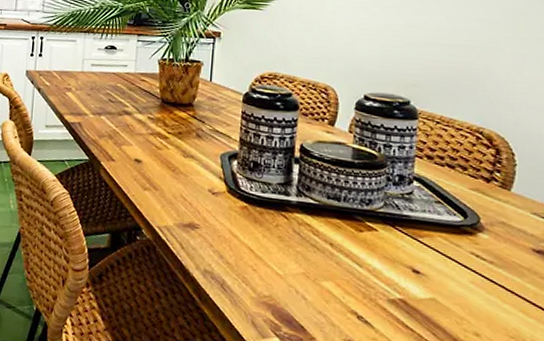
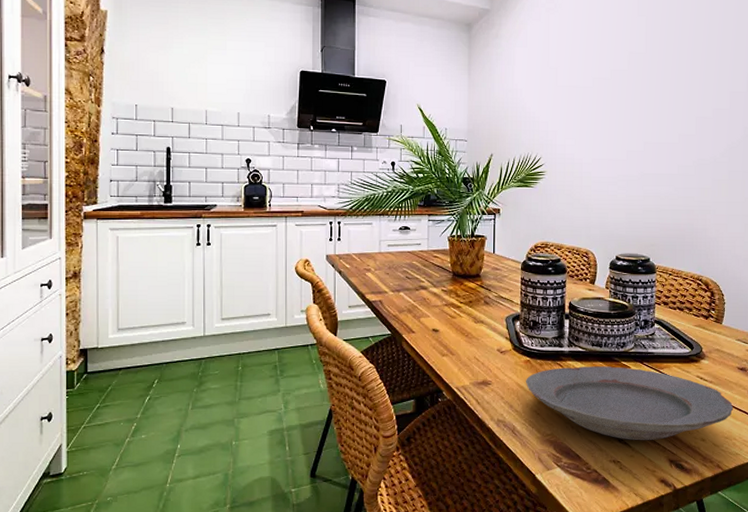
plate: none [241,219,524,325] -> present [526,366,734,441]

